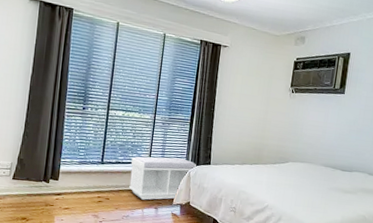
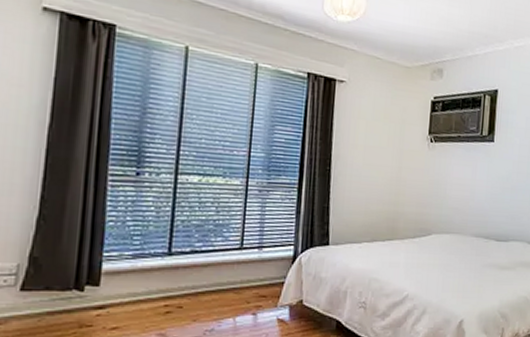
bench: present [129,156,197,200] -> none [212,238,310,304]

